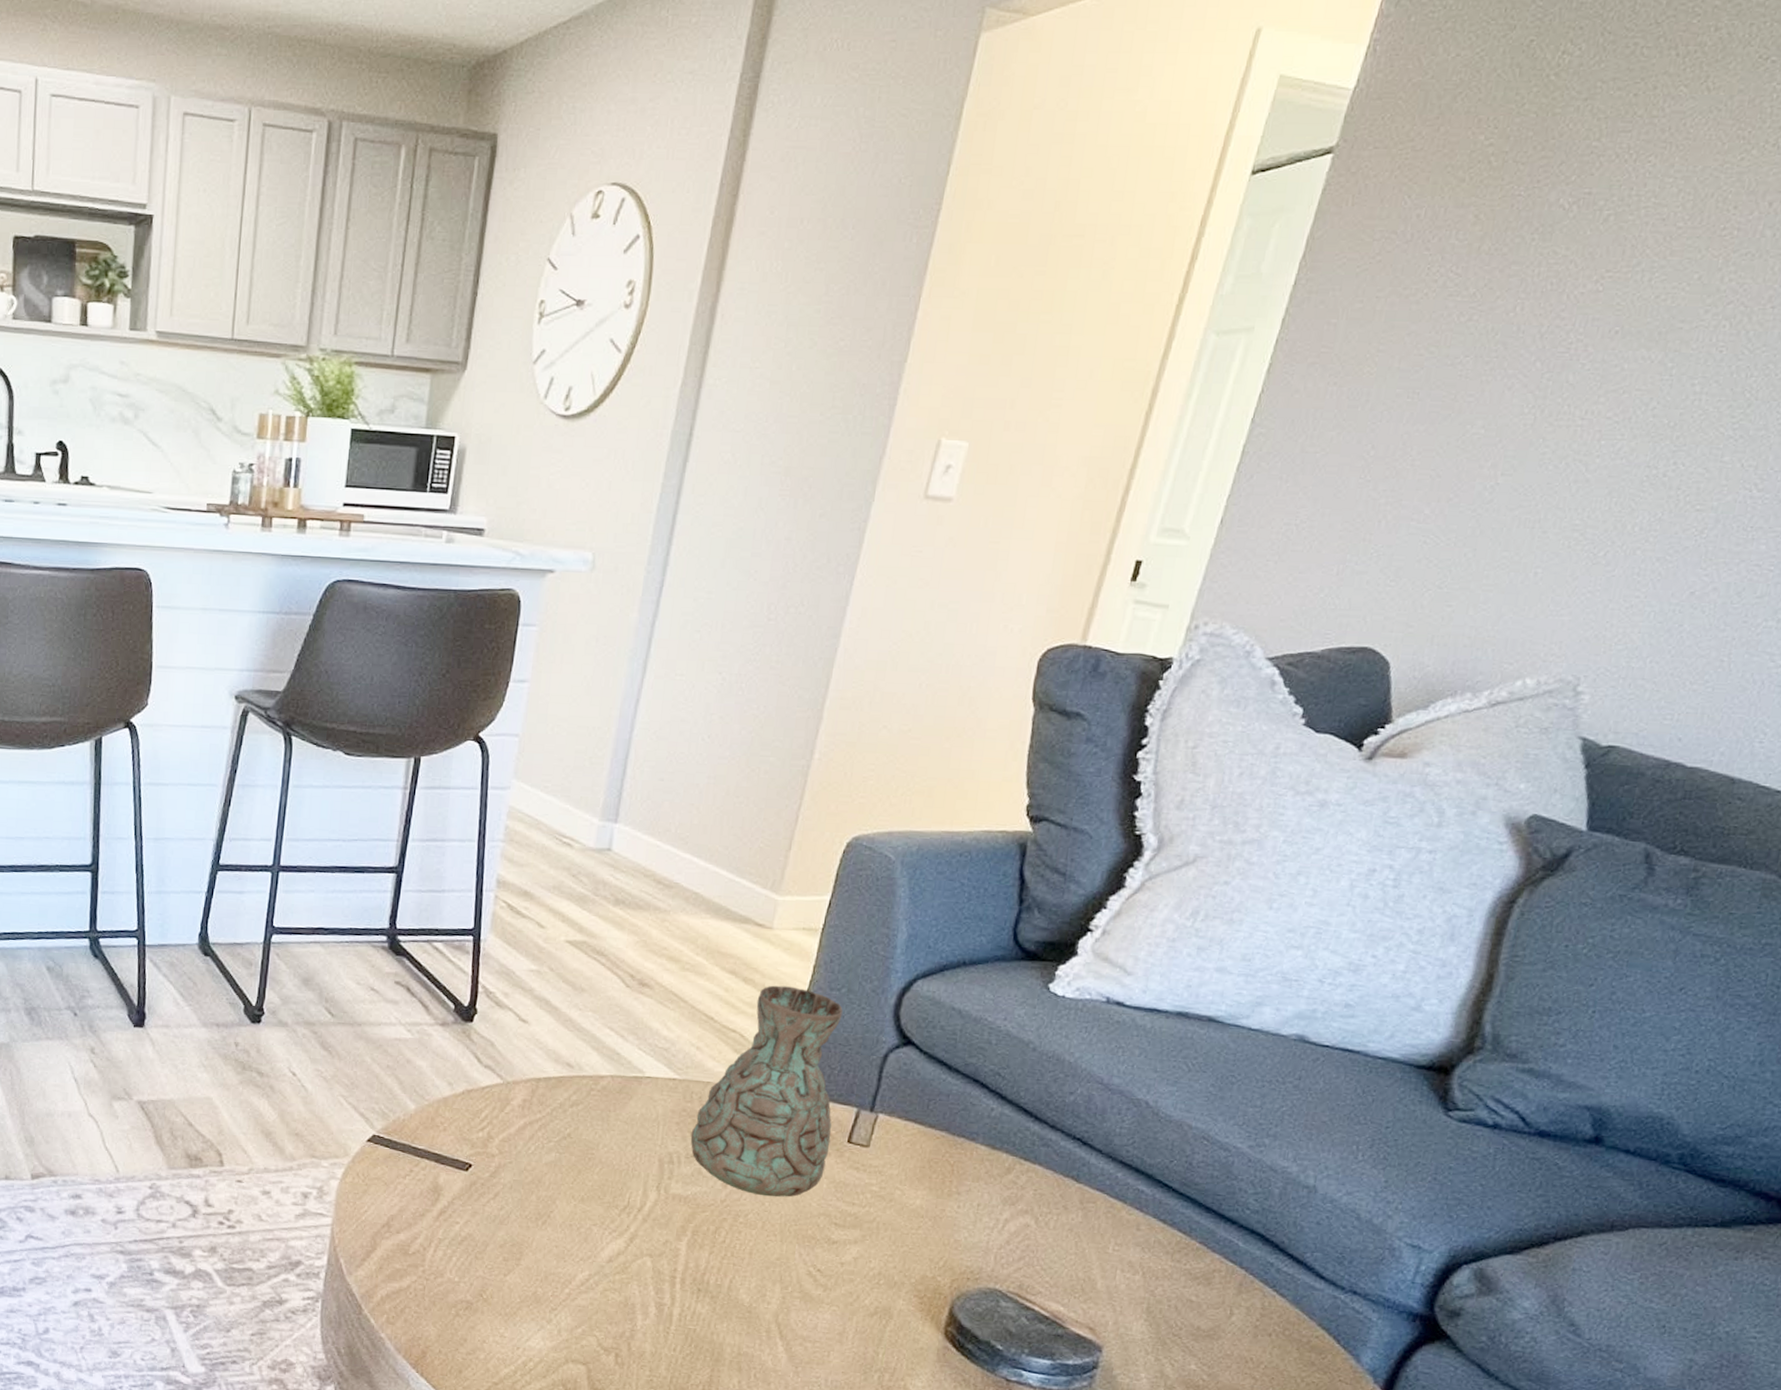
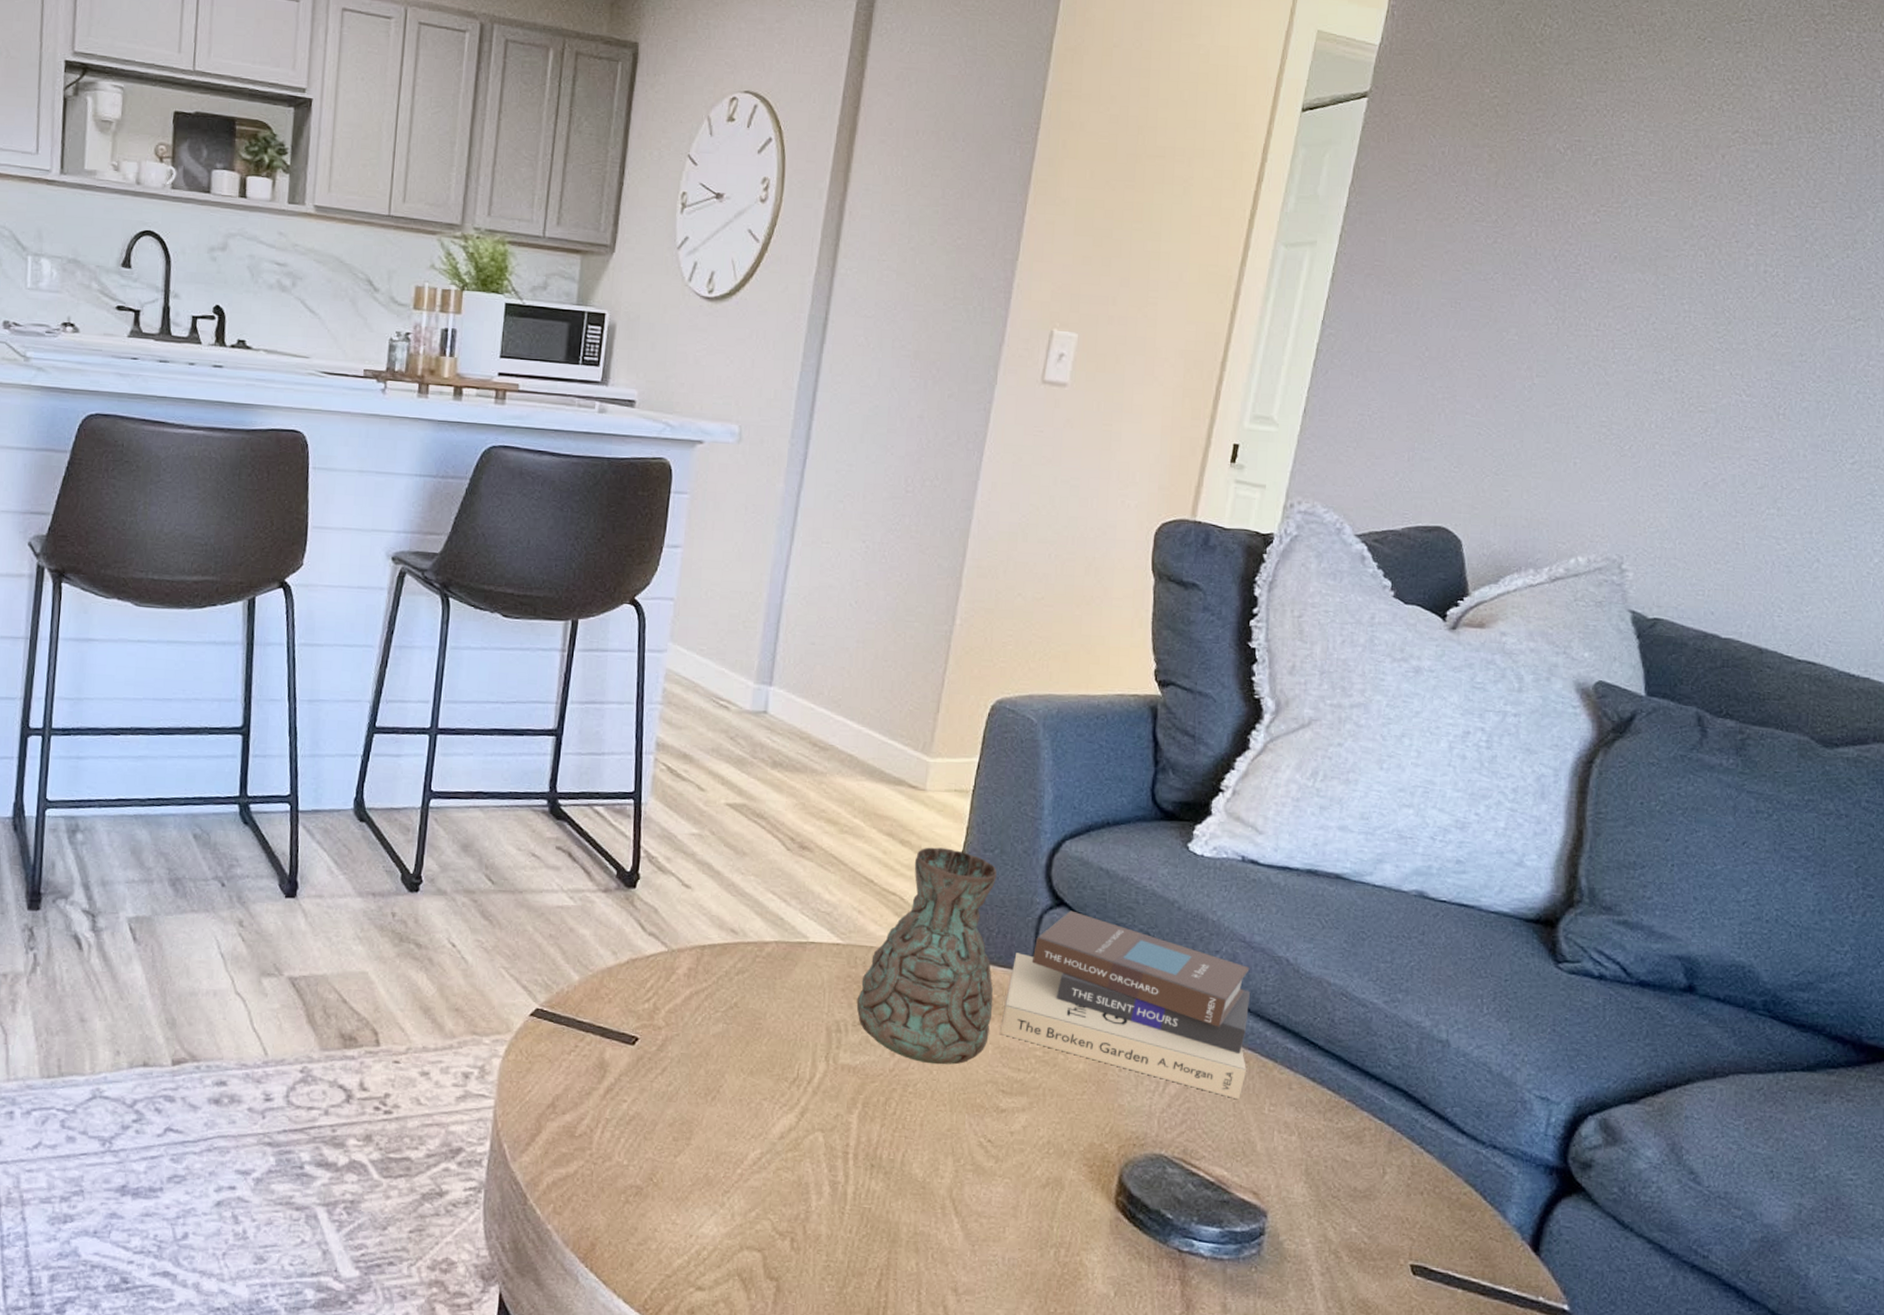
books: none [836,1050,1105,1239] -> present [1000,910,1250,1100]

